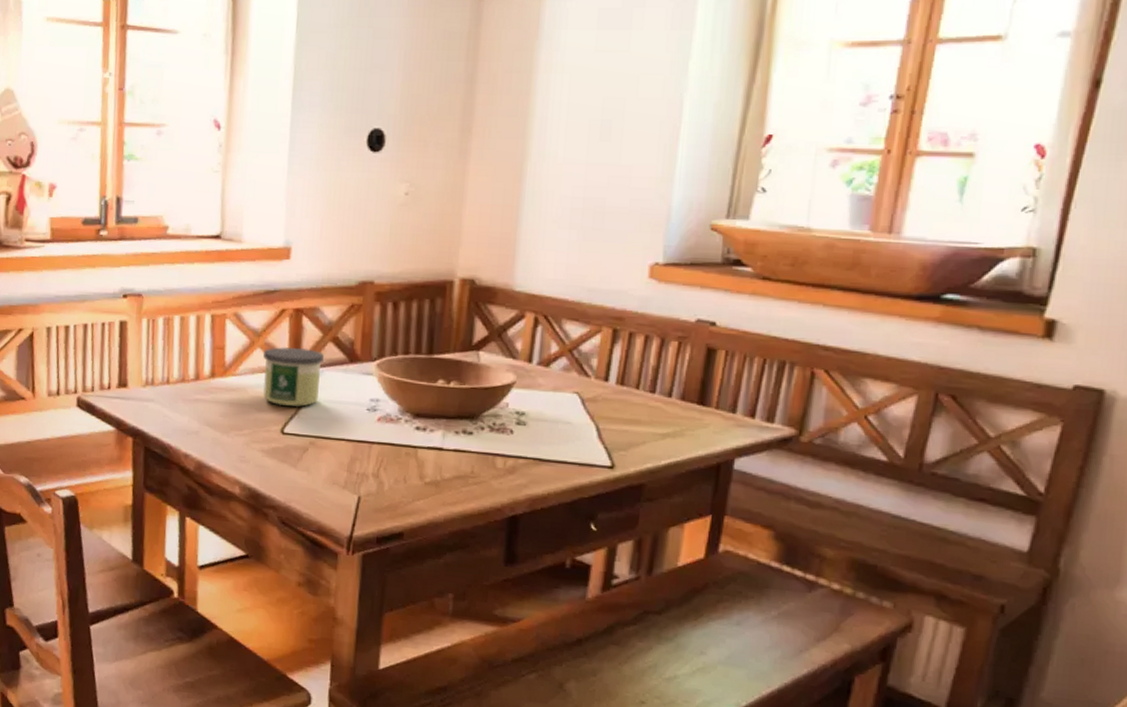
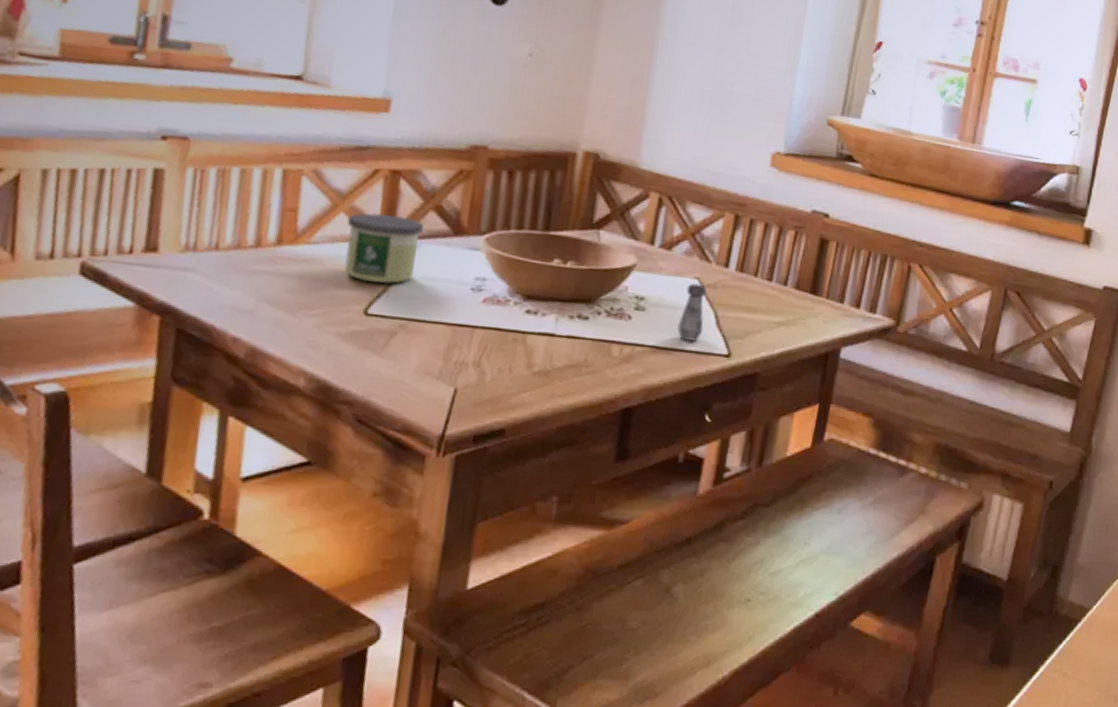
salt shaker: none [559,397,587,454] -> present [677,283,707,342]

